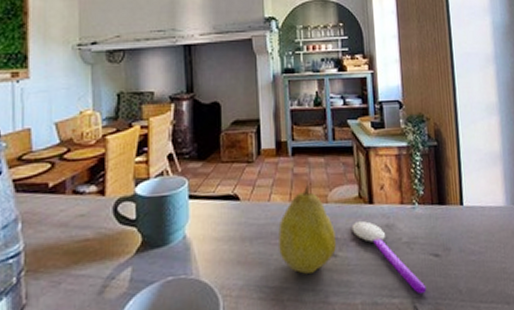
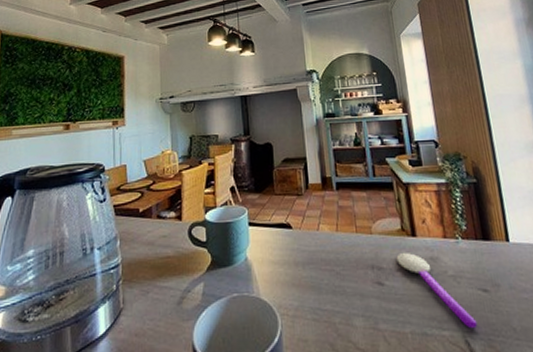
fruit: present [278,184,336,274] -> none [327,216,383,300]

